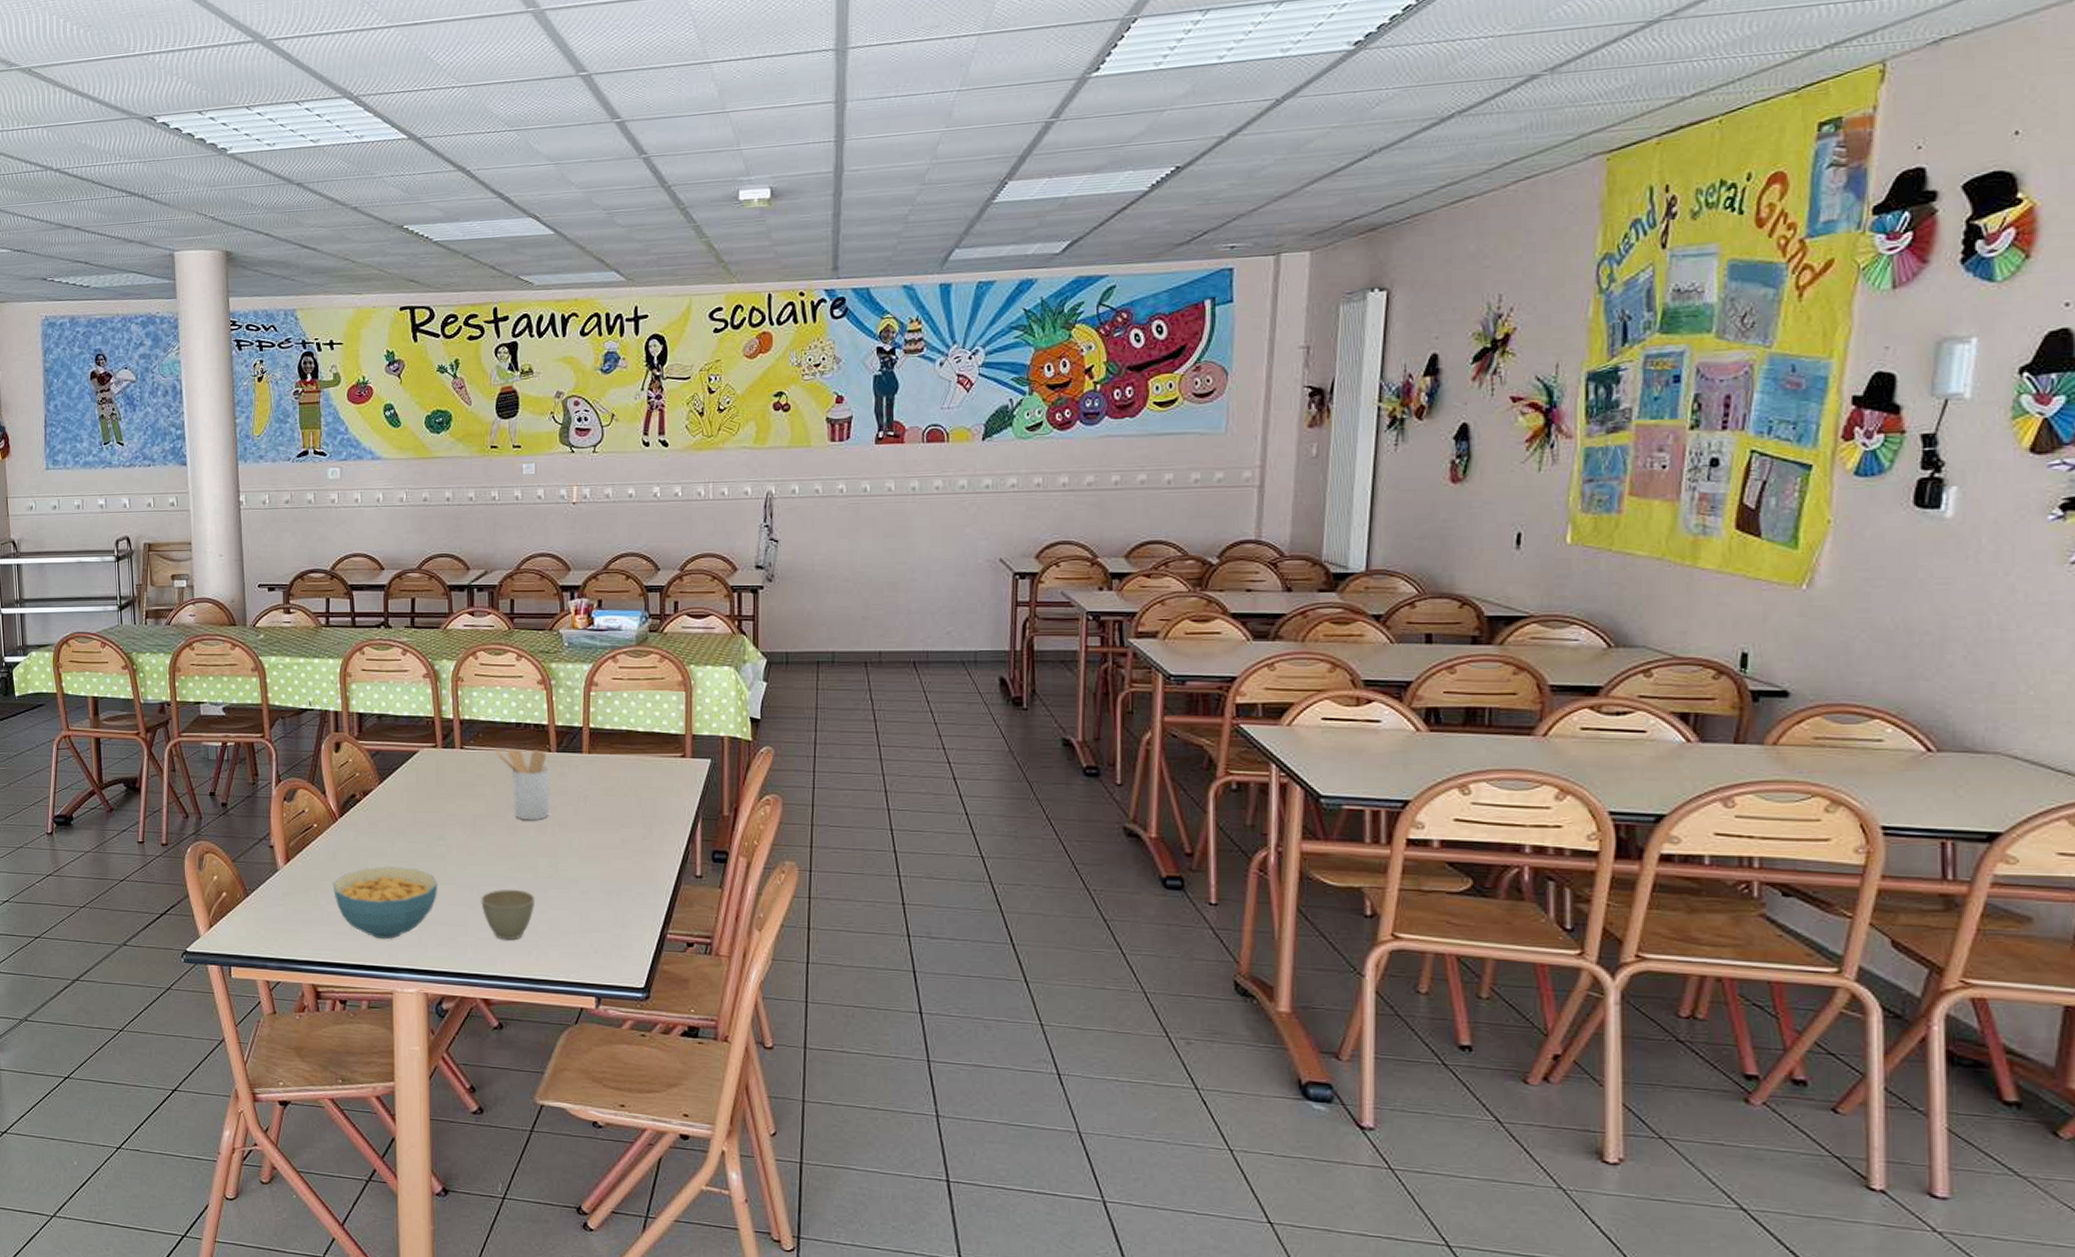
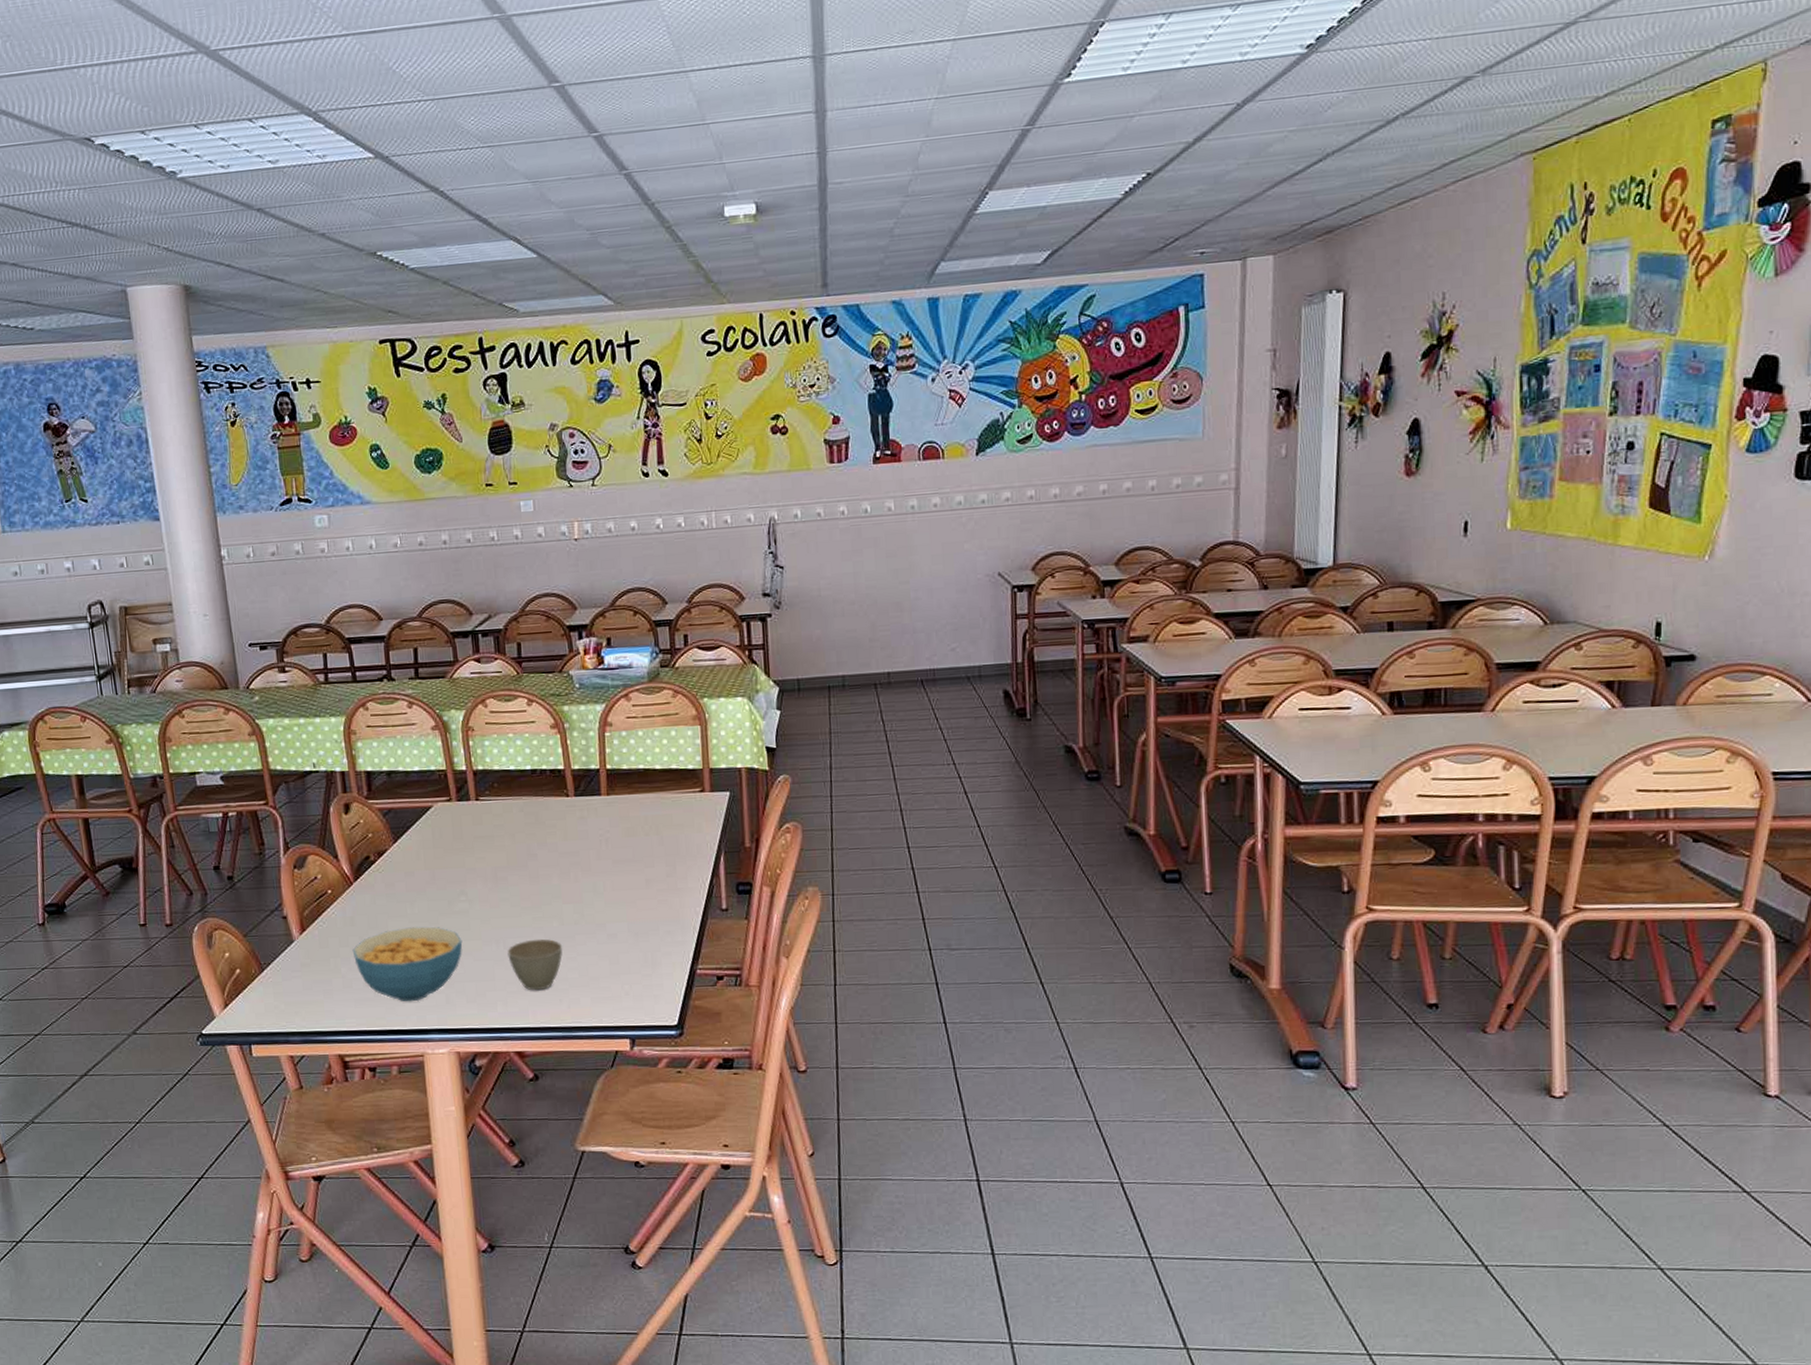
utensil holder: present [494,749,551,821] -> none [511,795,571,869]

